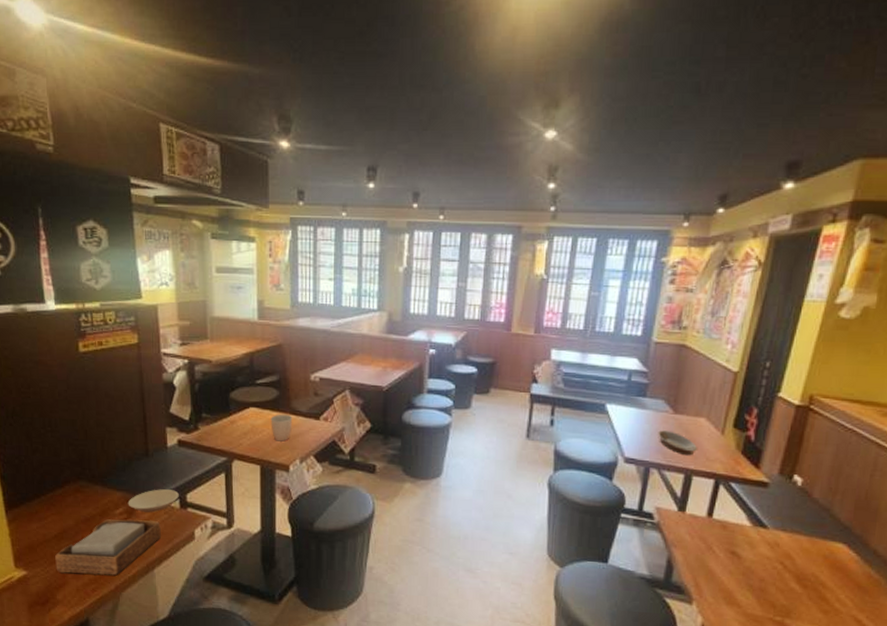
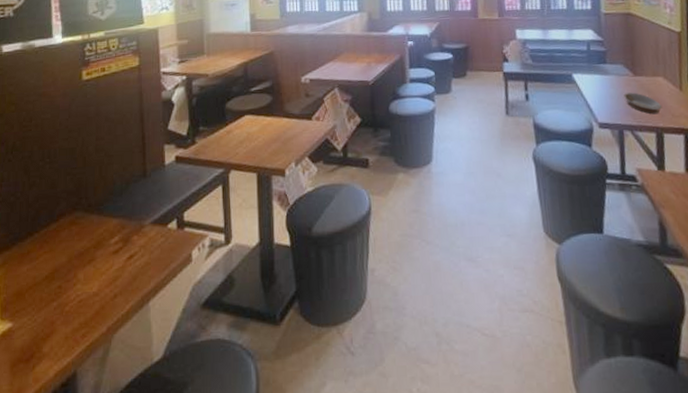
napkin holder: present [55,519,161,576] -> none [44,246,157,320]
dish: present [127,489,179,513] -> none [123,210,176,238]
cup: present [271,414,293,442] -> none [265,118,287,146]

